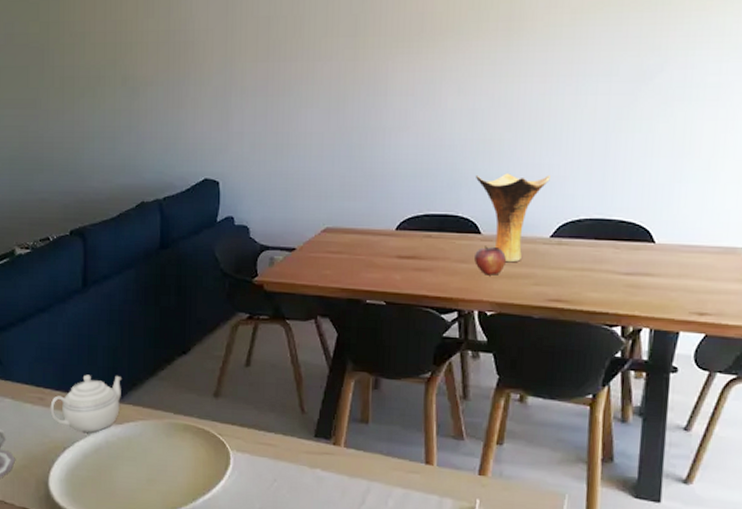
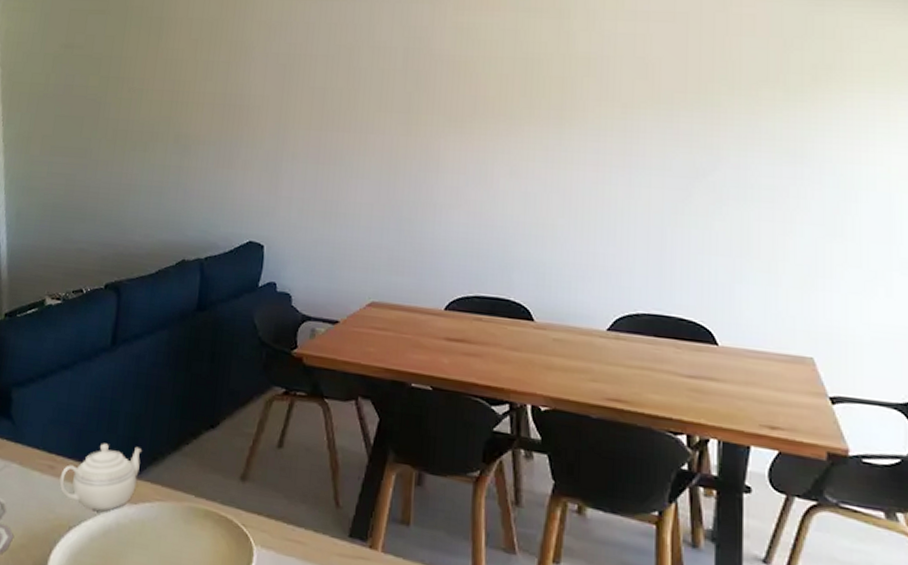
fruit: present [475,246,506,275] -> none [527,334,561,367]
vase: present [476,173,550,263] -> none [528,258,605,355]

